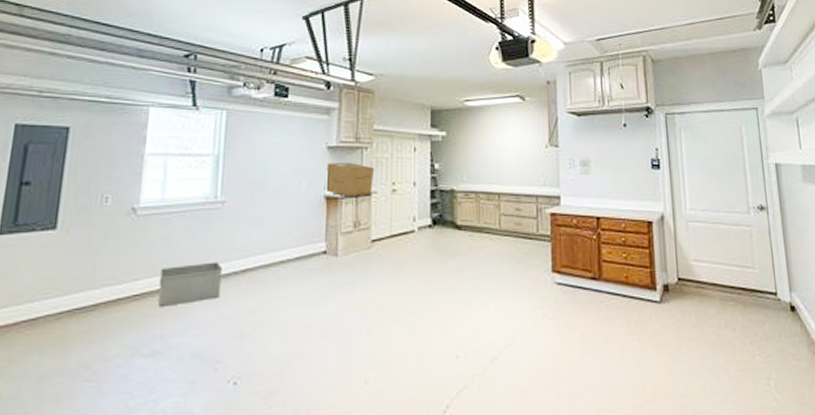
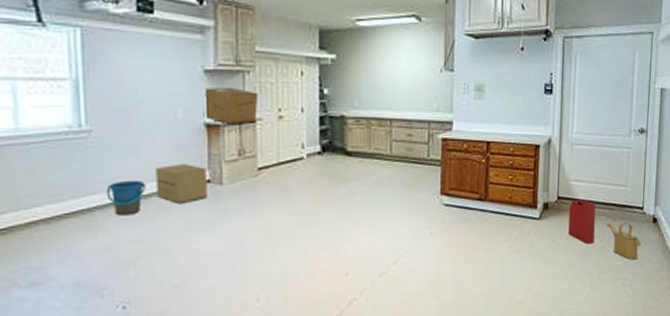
storage bin: present [158,262,222,306] -> none [26,193,98,239]
bucket: none [231,249,268,285] -> present [106,180,147,216]
box: none [276,234,324,276] -> present [156,163,207,205]
fuel can: none [692,282,725,333] -> present [568,200,596,244]
watering can: none [737,309,782,355] -> present [607,222,642,260]

